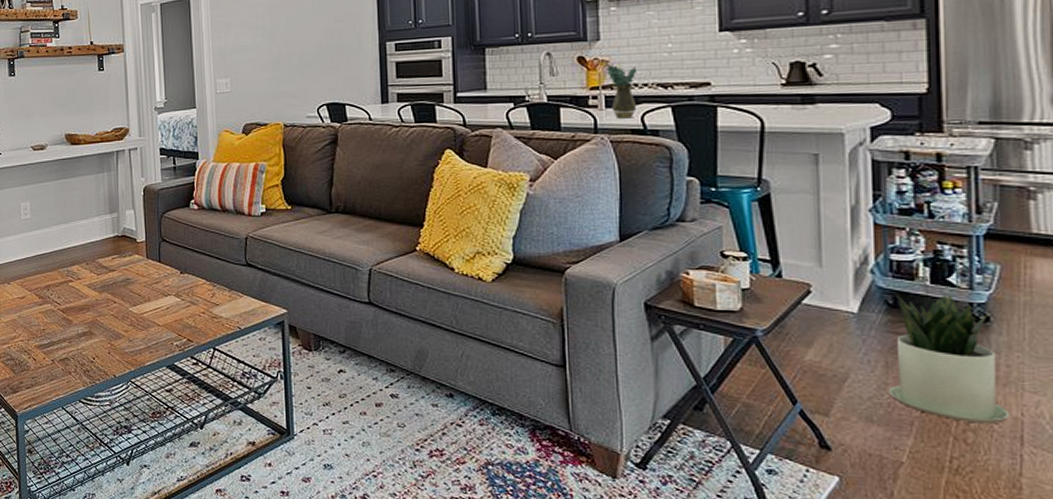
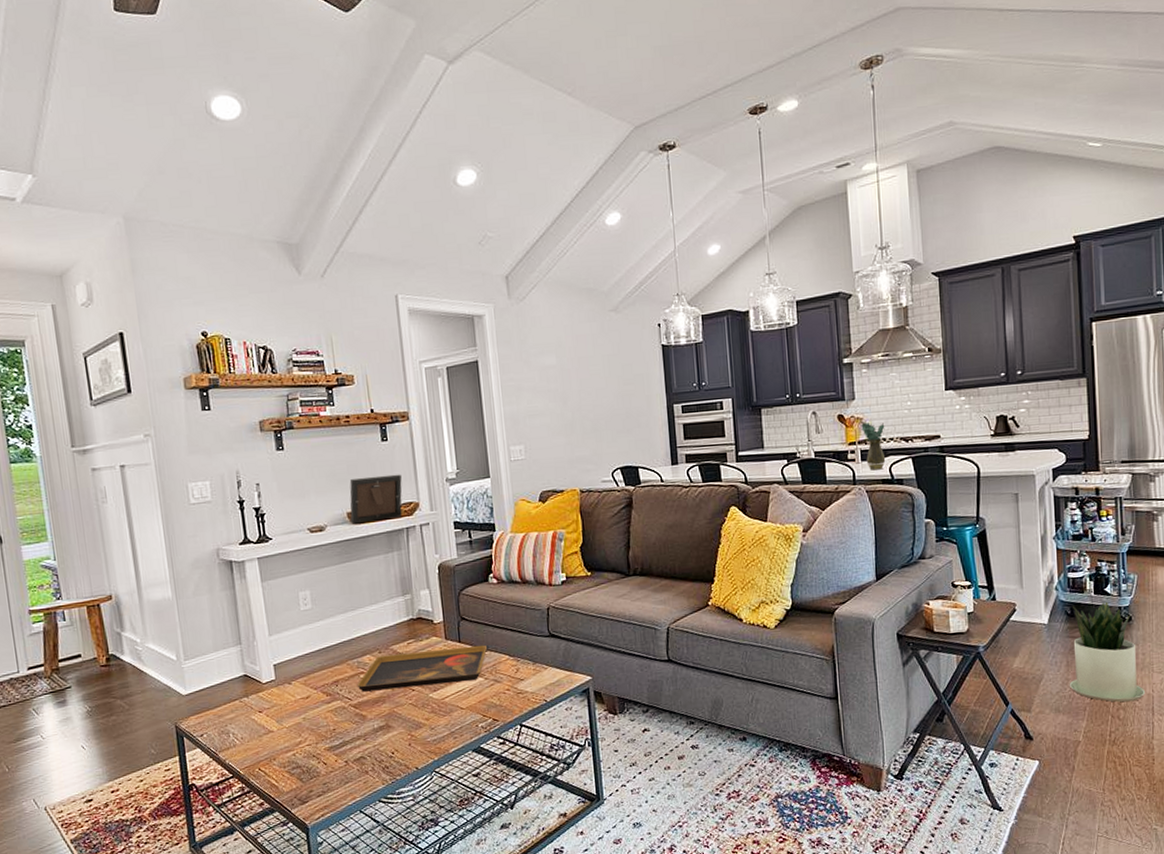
decorative tray: none [65,267,186,300] -> present [357,644,488,692]
picture frame: none [68,101,115,145] -> present [349,474,402,524]

